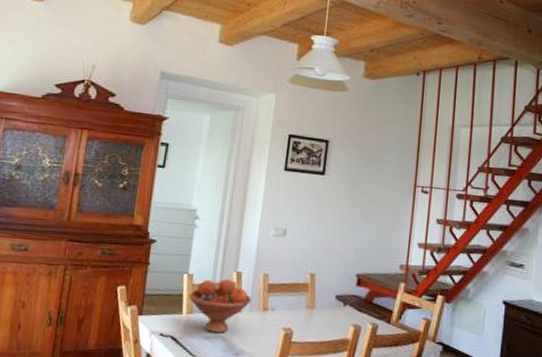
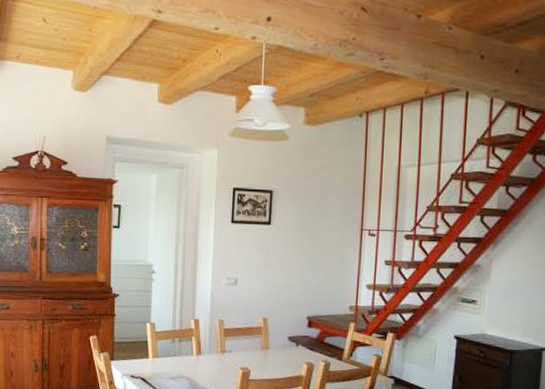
fruit bowl: present [188,279,251,333] -> none [152,326,210,374]

